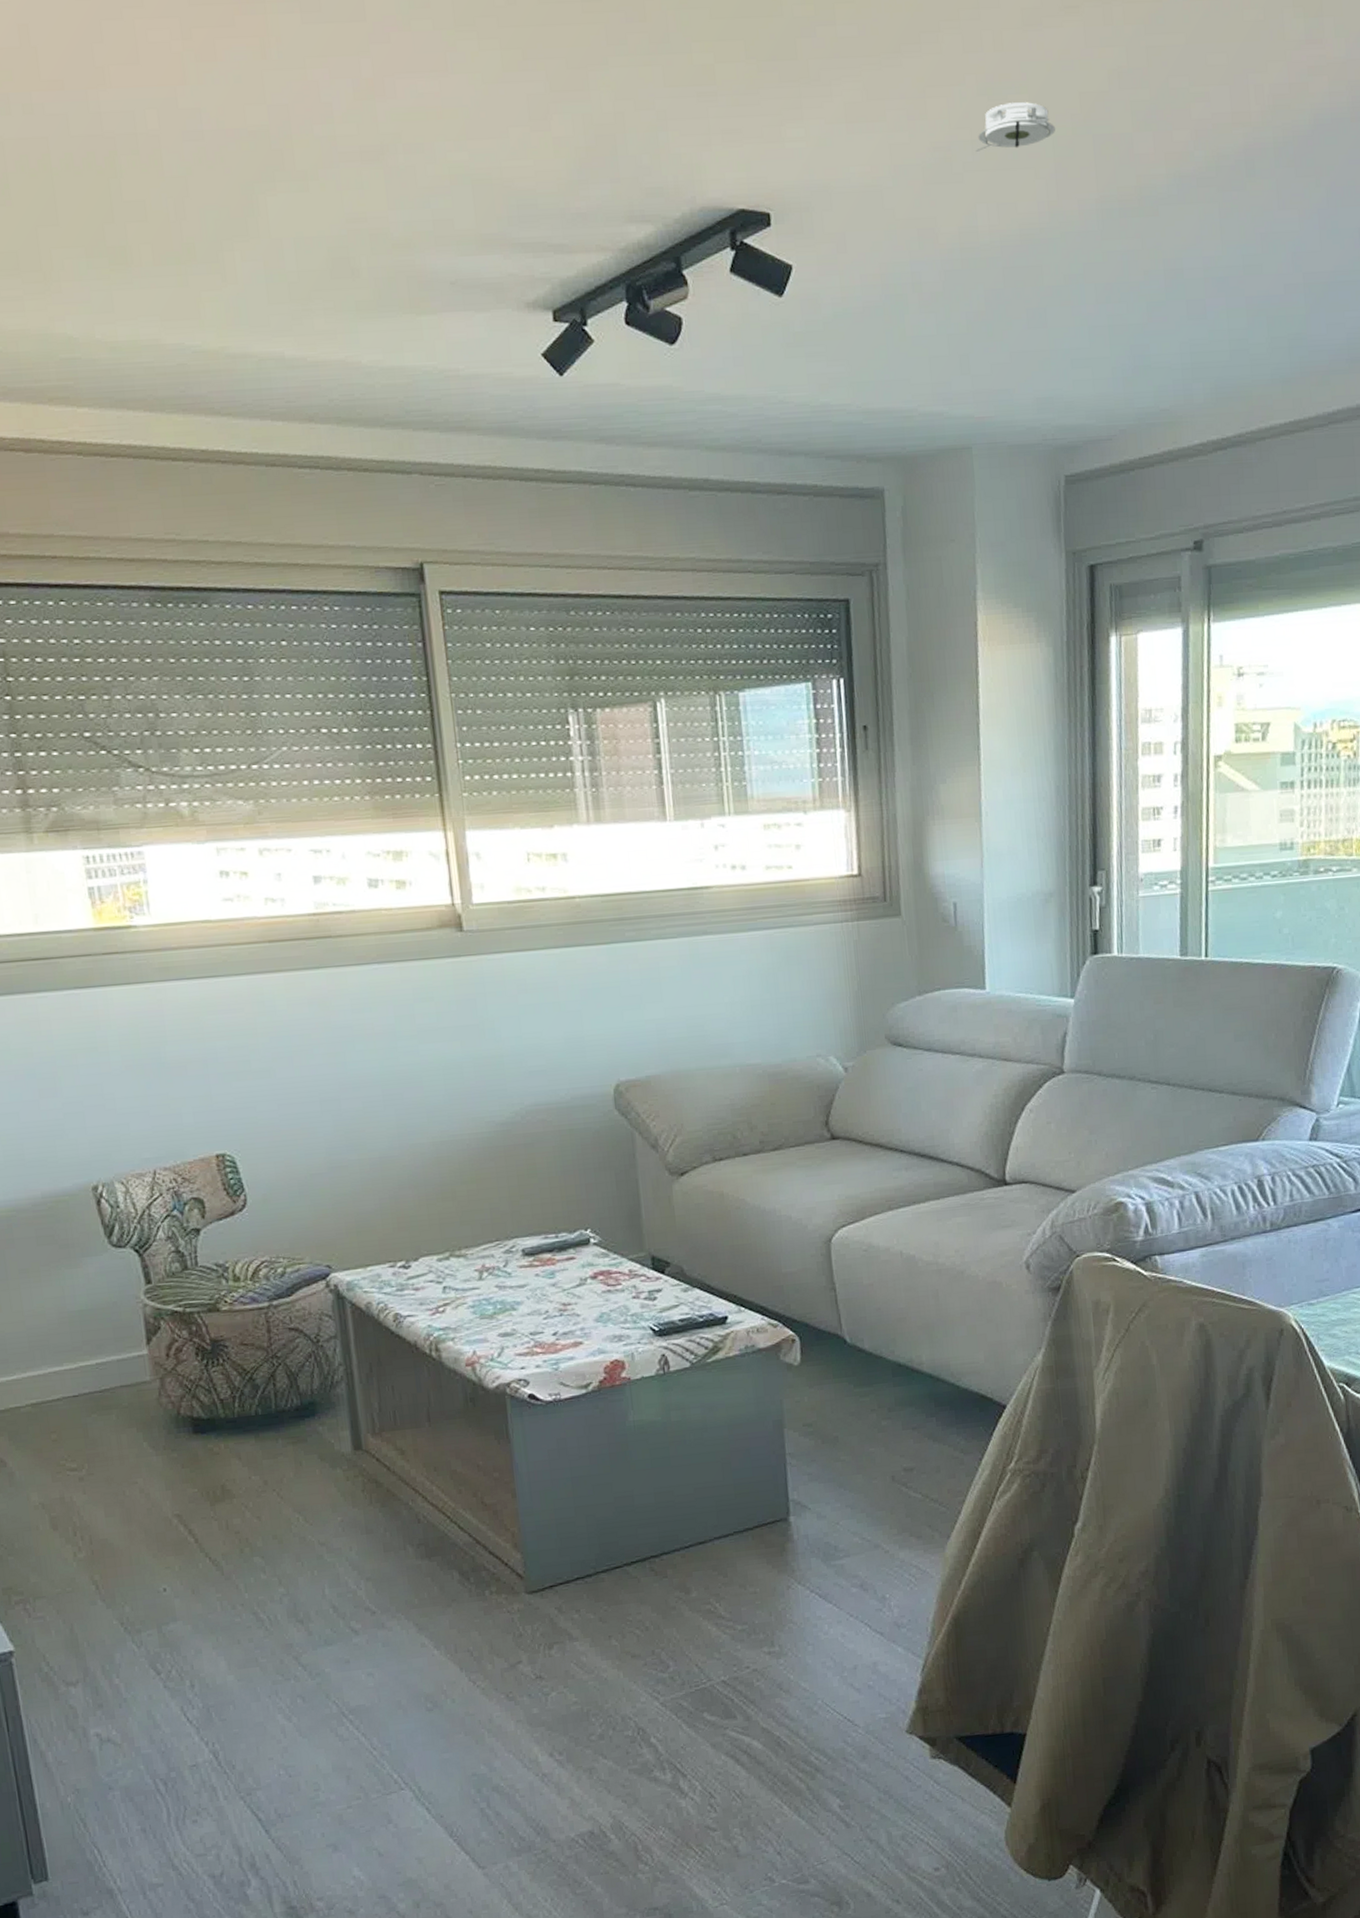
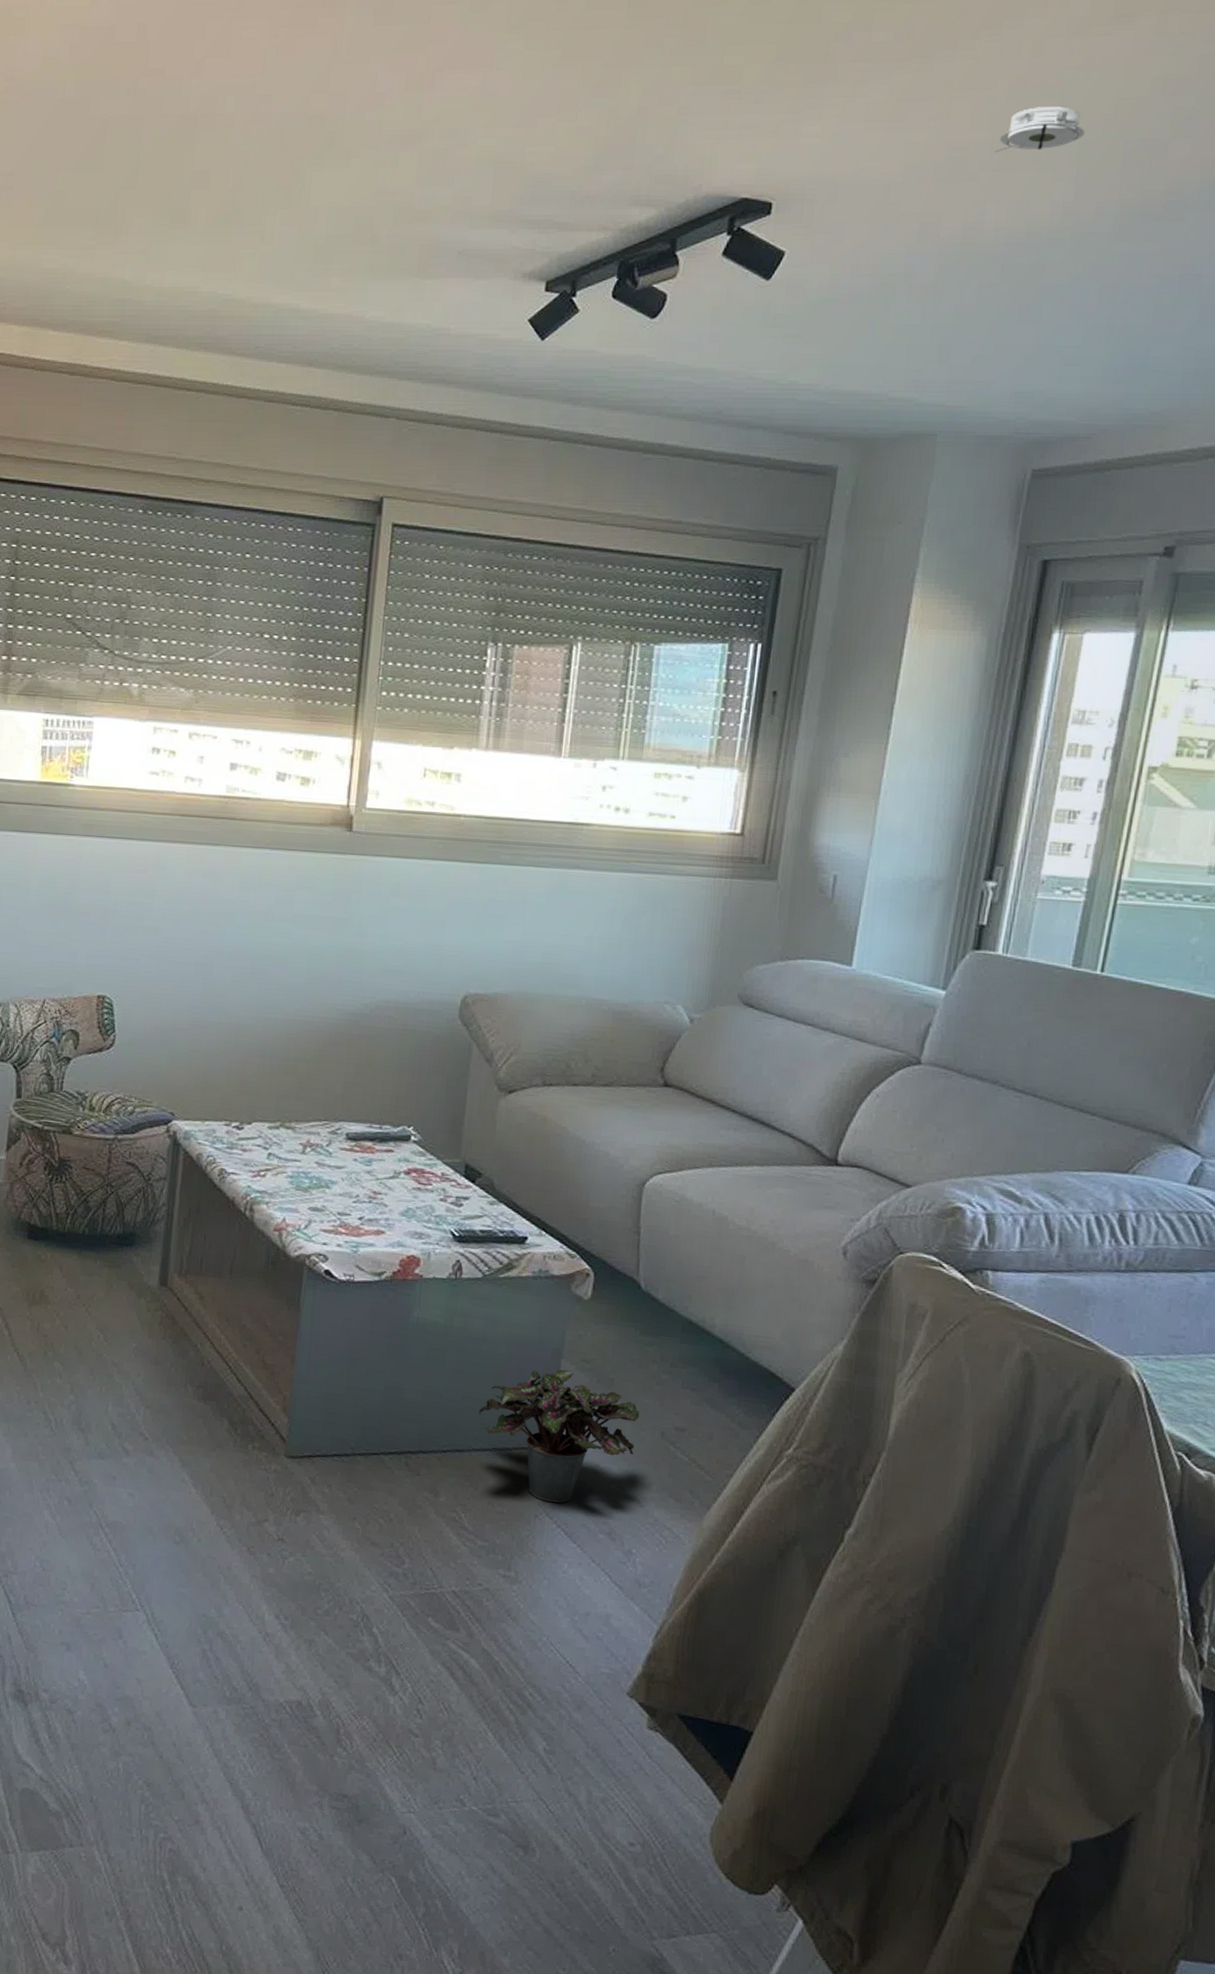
potted plant: none [713,1438,870,1571] -> present [479,1369,640,1503]

